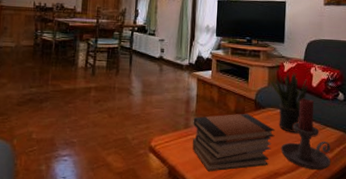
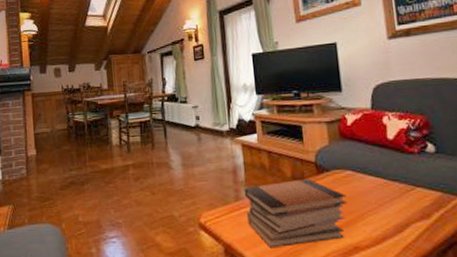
potted plant: present [269,72,308,133] -> none [329,124,383,198]
candle holder: present [281,98,331,171] -> none [357,154,429,242]

